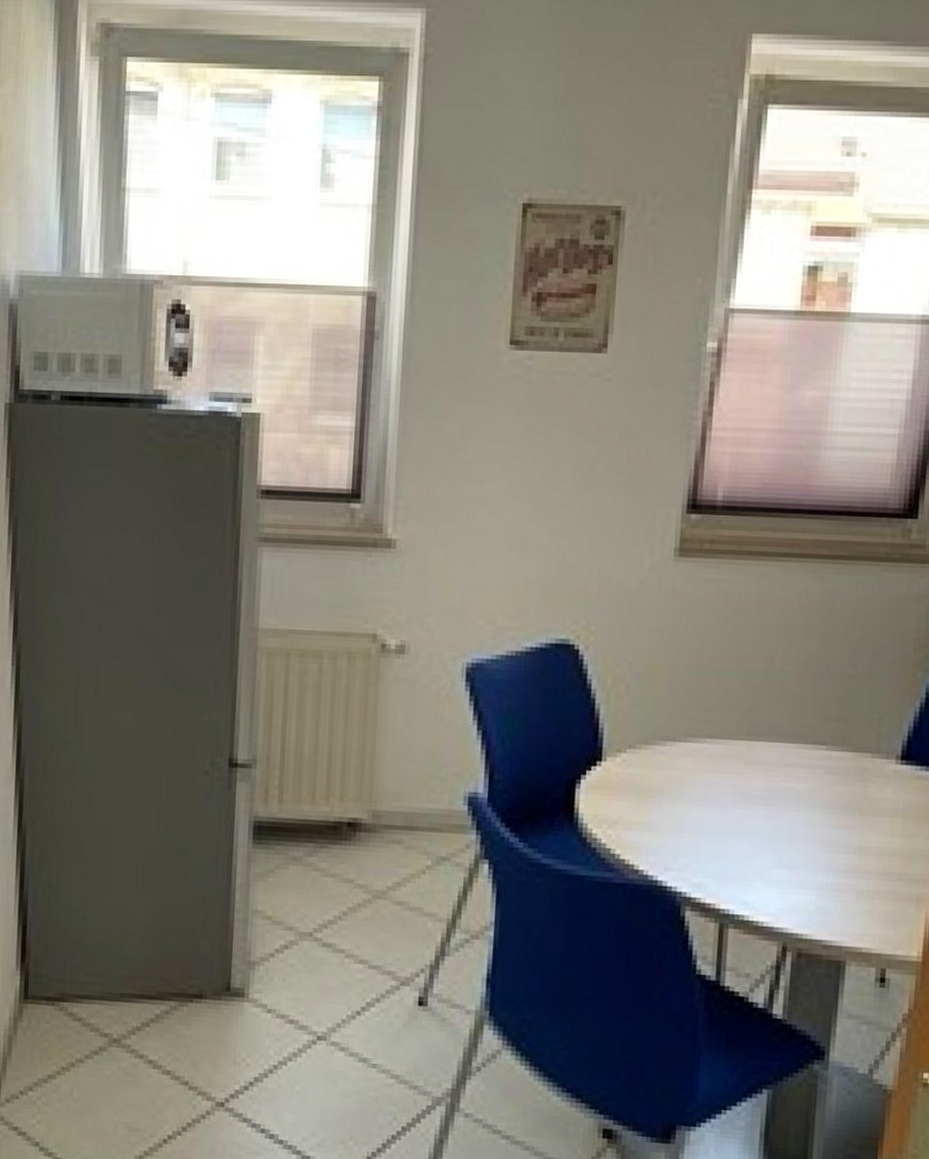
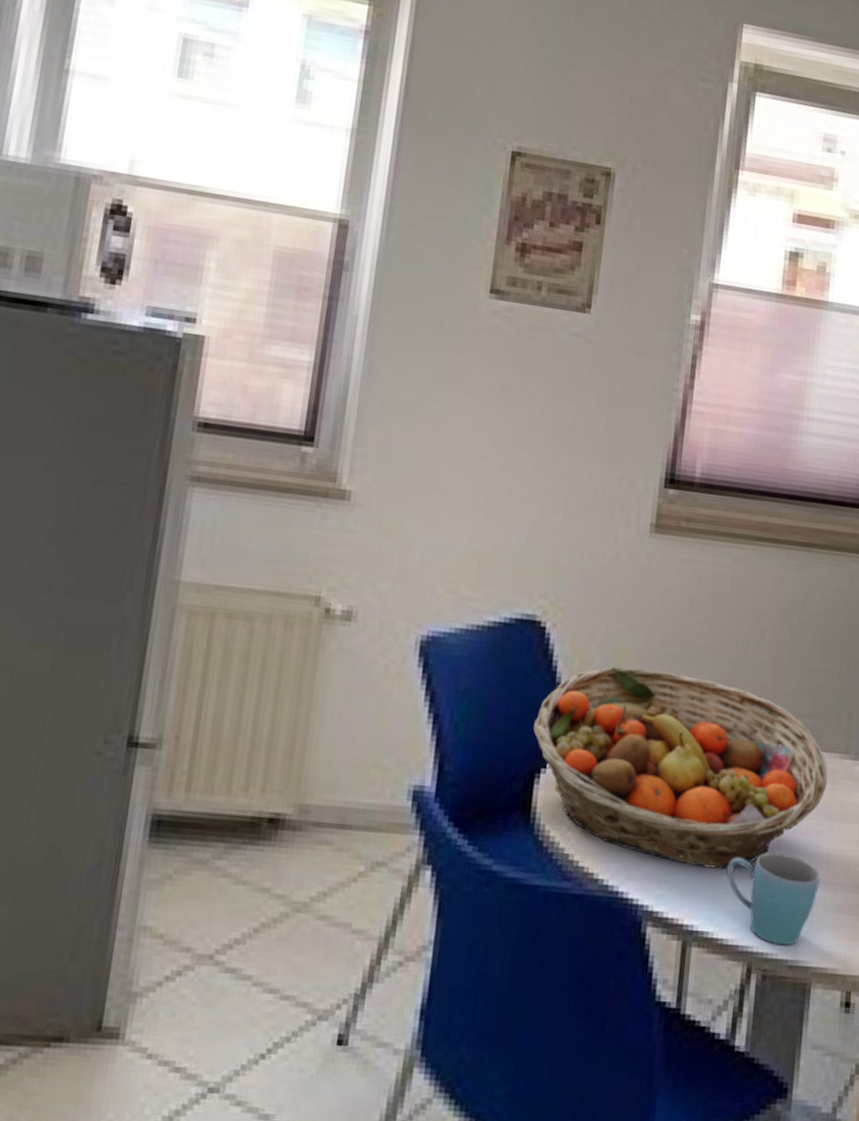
fruit basket: none [572,682,859,860] -> present [533,666,828,869]
mug: none [760,844,853,928] -> present [727,851,820,946]

